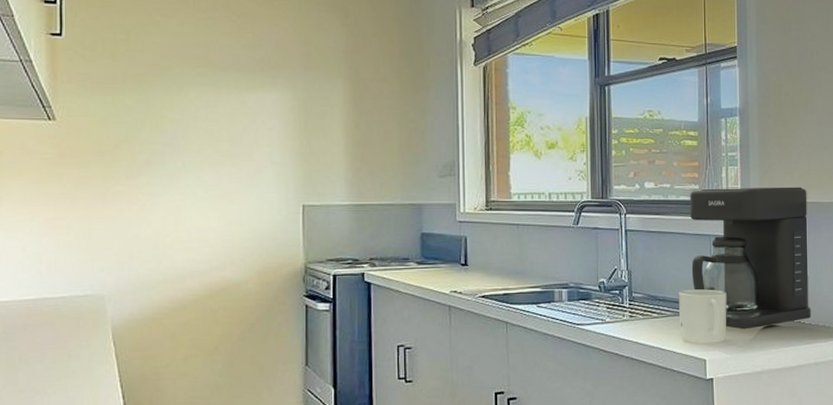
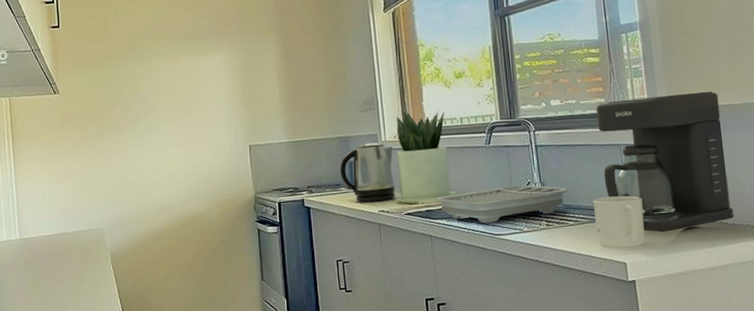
kettle: none [409,213,472,281] -> present [339,142,396,203]
planter: none [470,181,539,286] -> present [395,110,457,204]
dish rack: none [515,271,655,311] -> present [436,185,568,223]

